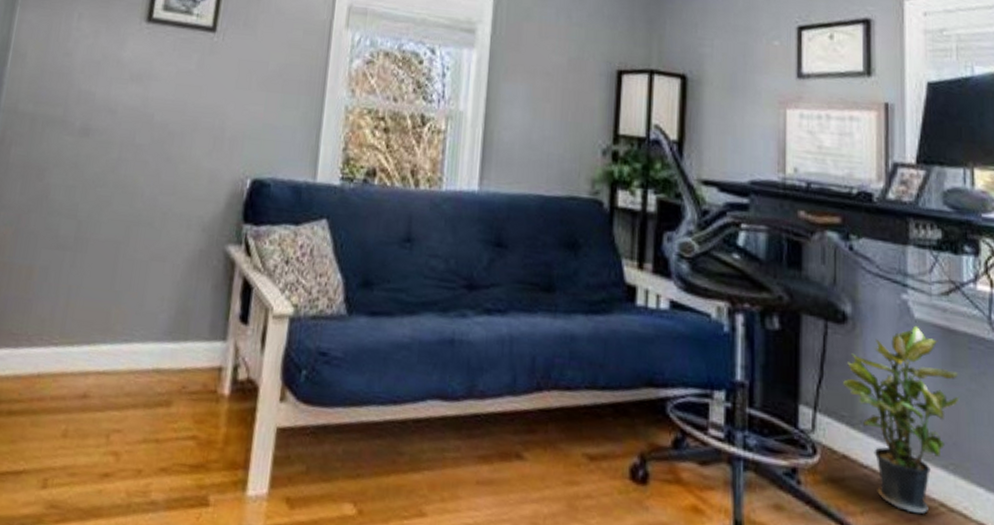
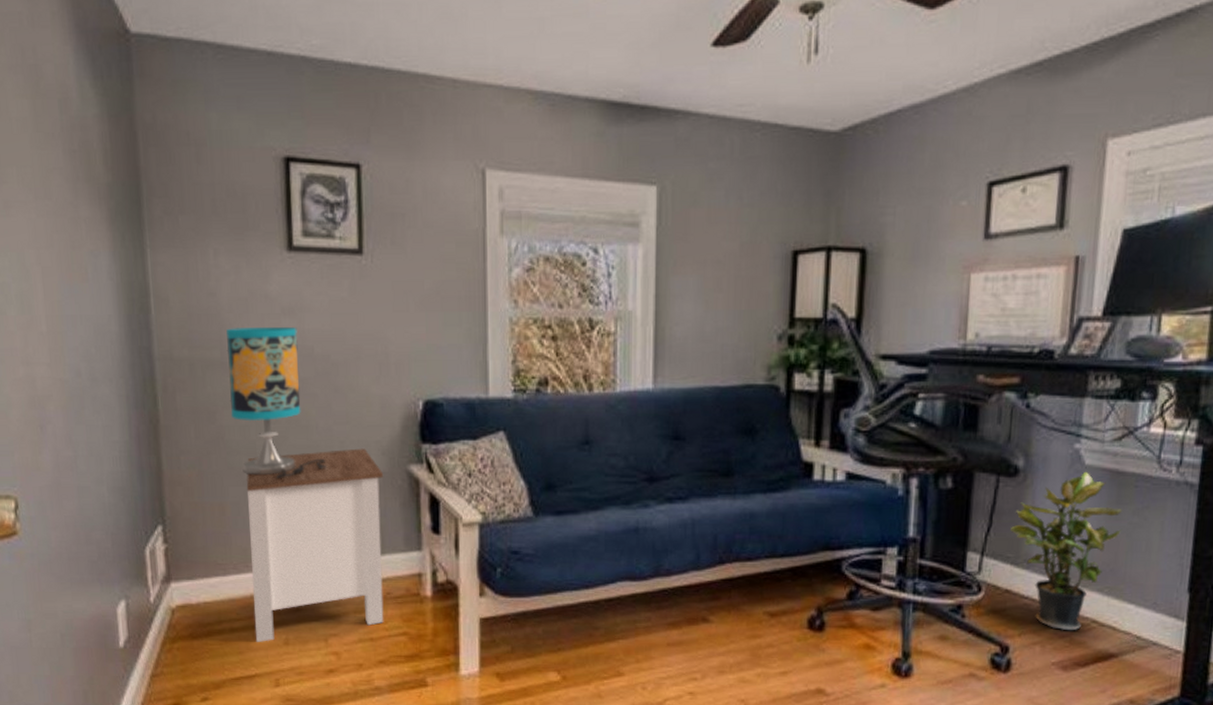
side table: none [32,220,201,431] -> present [246,448,384,642]
table lamp: none [59,88,144,246] -> present [226,326,327,478]

